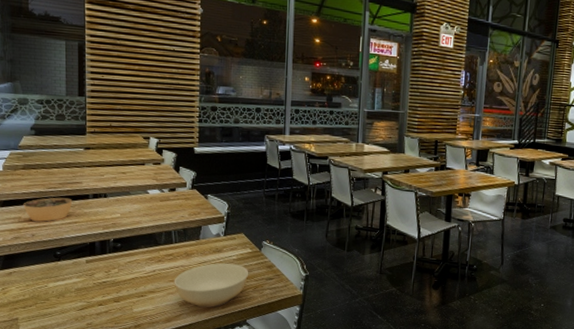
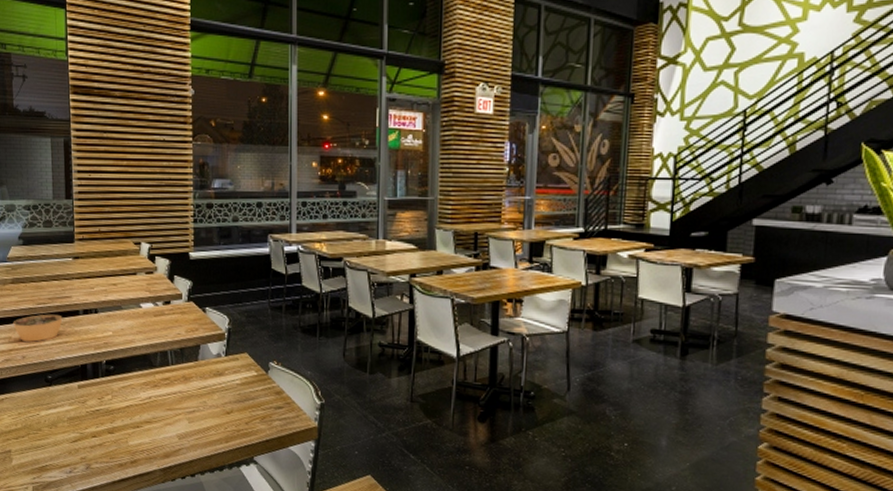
bowl: present [174,262,249,307] -> none [171,388,255,441]

